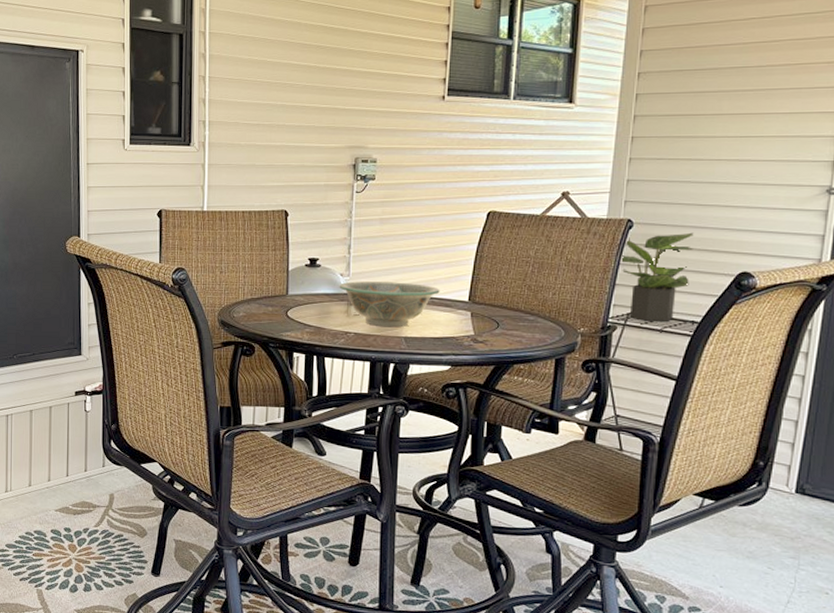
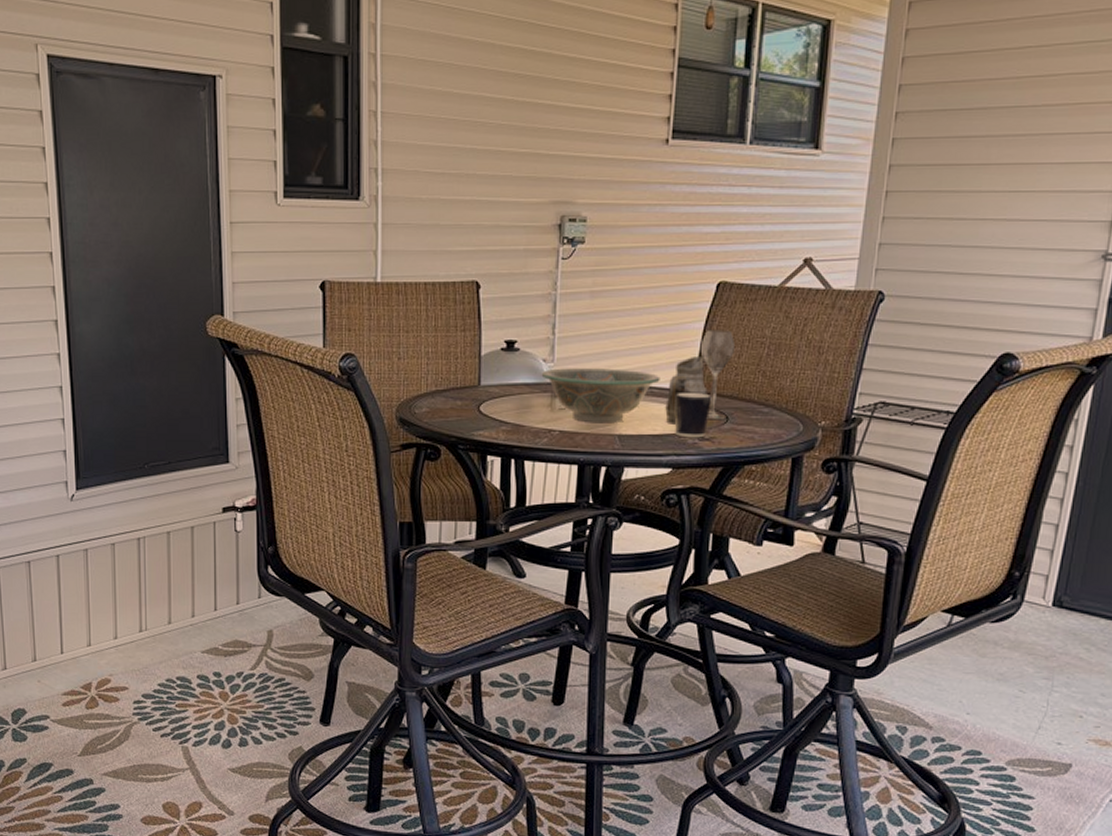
pitcher: none [444,272,481,329] -> present [665,355,708,424]
mug: none [452,302,485,341] -> present [674,391,712,438]
wineglass: none [474,250,504,326] -> present [700,329,736,420]
potted plant: present [622,232,694,321] -> none [870,306,953,412]

